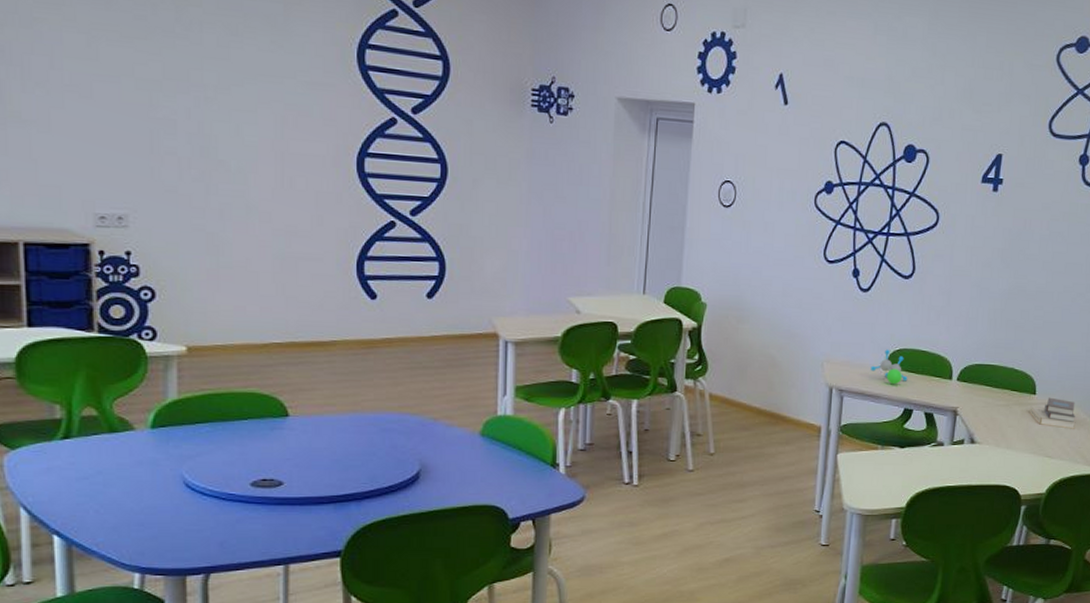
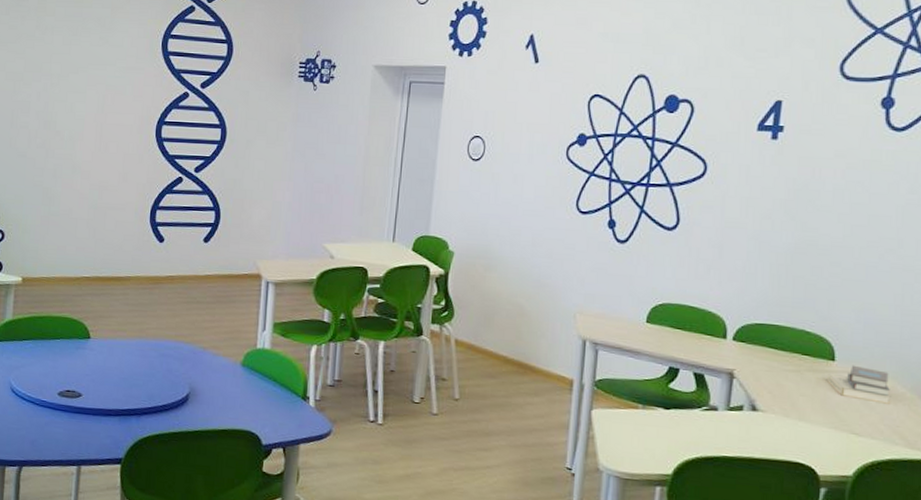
molecular model: present [870,349,908,385] -> none [629,303,673,341]

